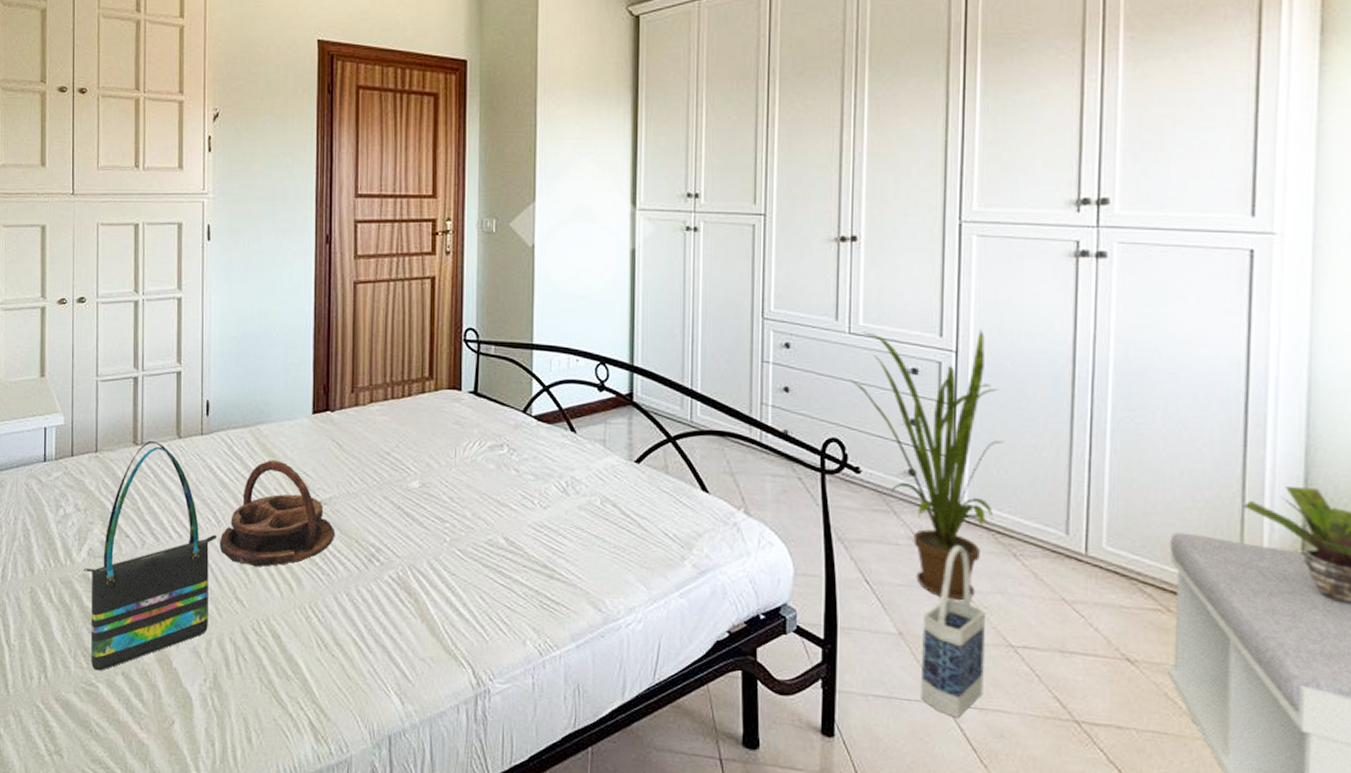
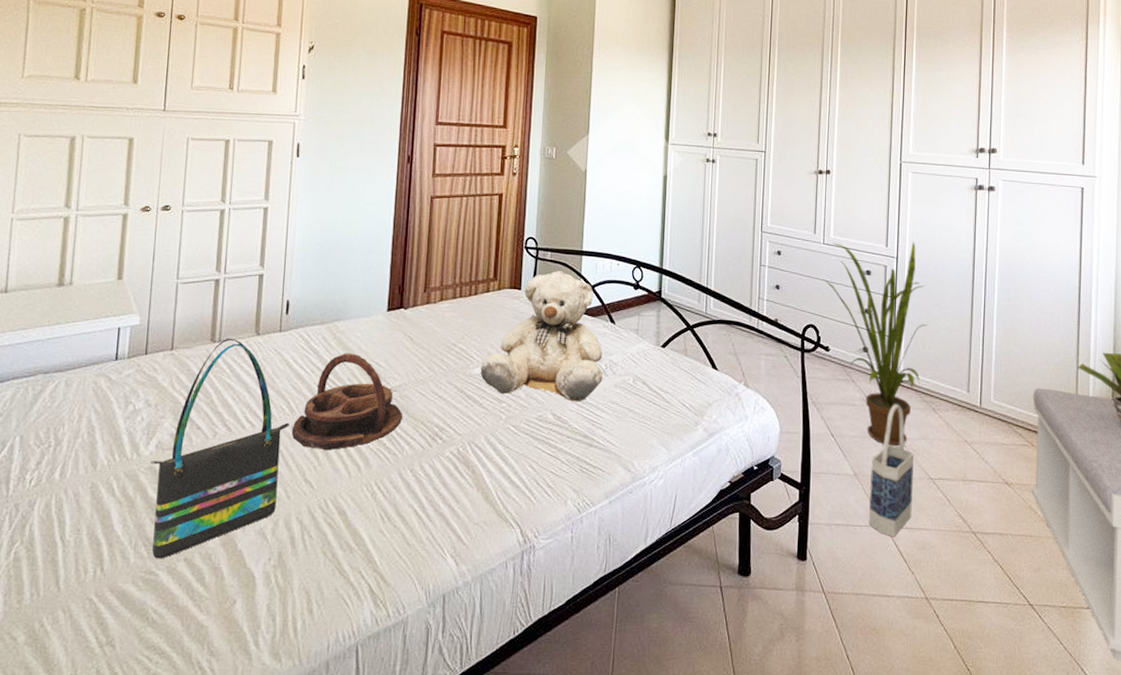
teddy bear: none [418,368,564,524] -> present [480,271,603,401]

